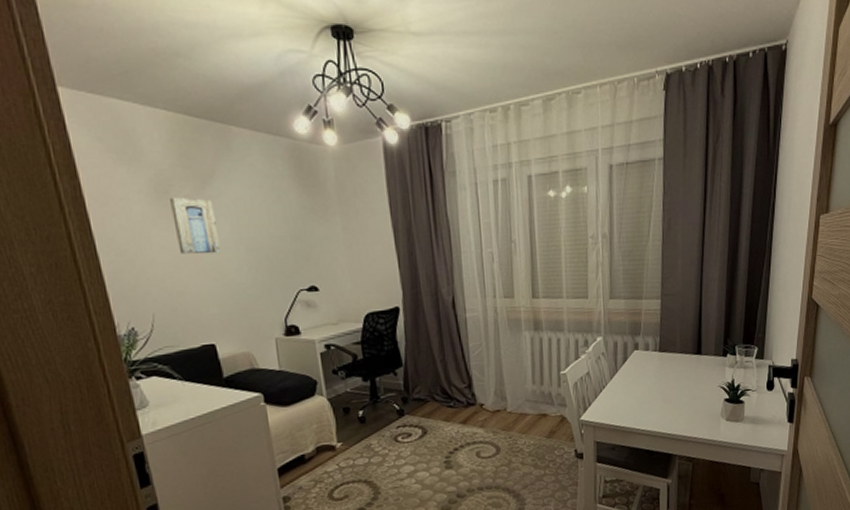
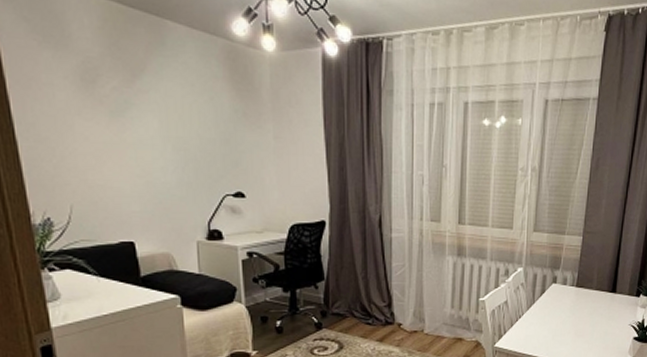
wall art: present [170,197,222,254] -> none [97,87,147,150]

